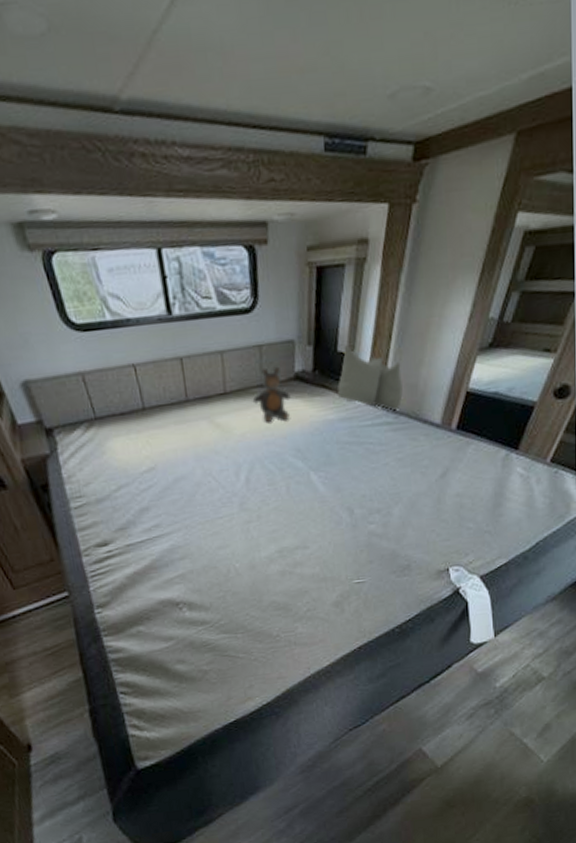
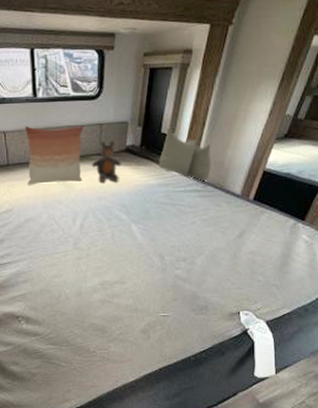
pillow: none [160,349,244,434] -> present [24,125,84,185]

